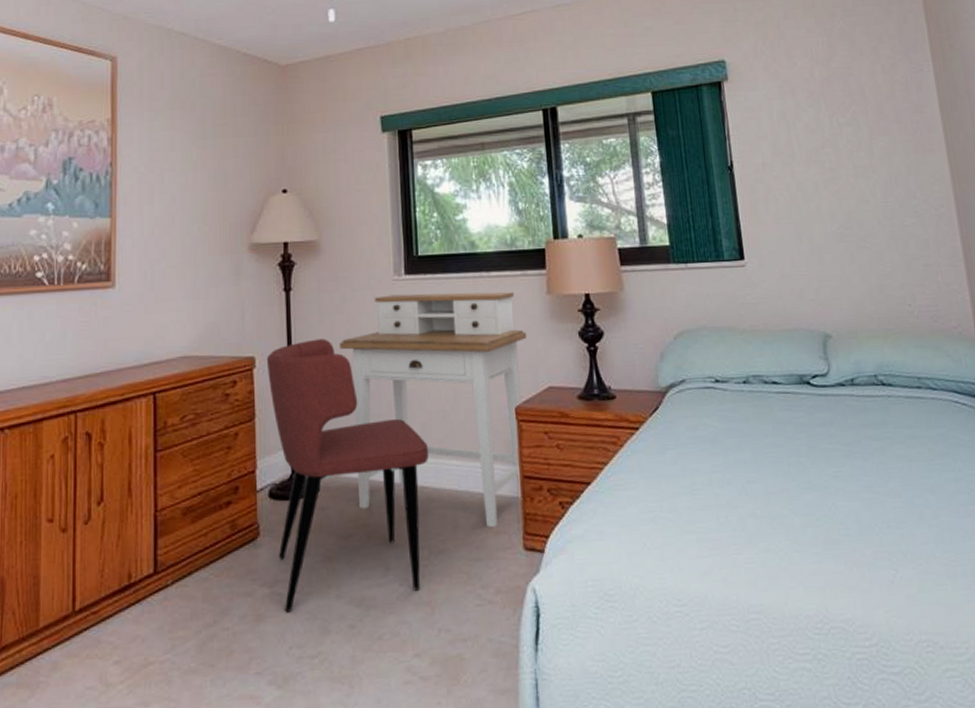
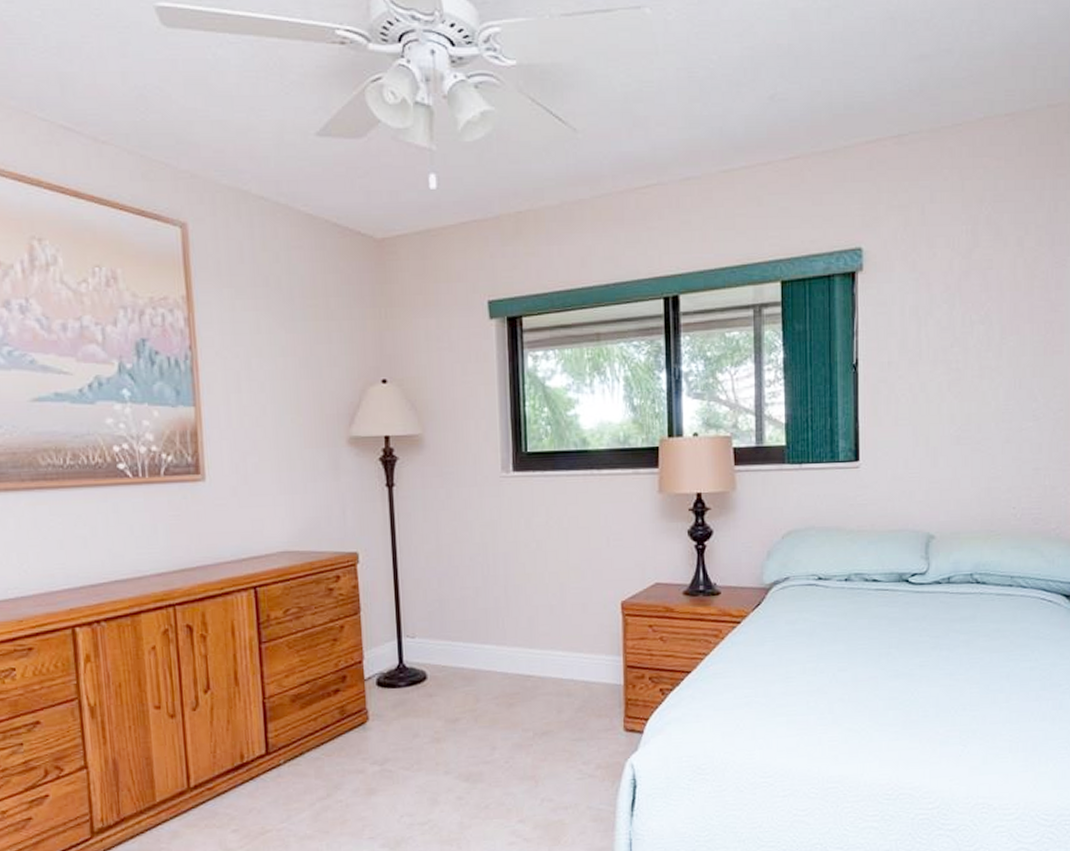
dining chair: present [266,339,429,613] -> none [370,535,536,787]
desk: present [339,292,527,527] -> none [445,490,636,711]

